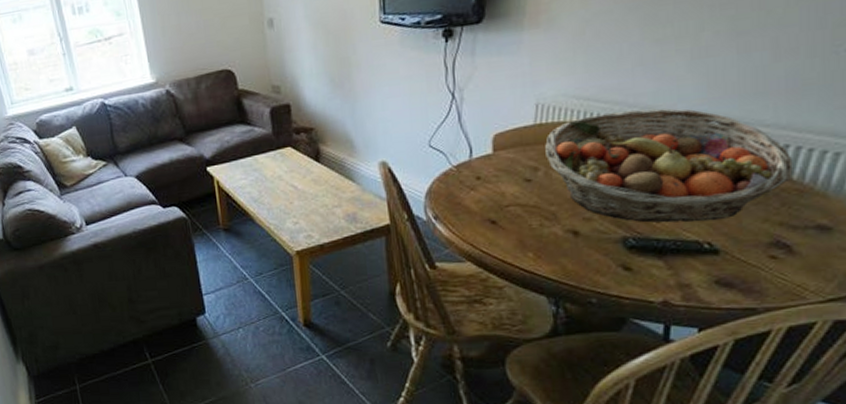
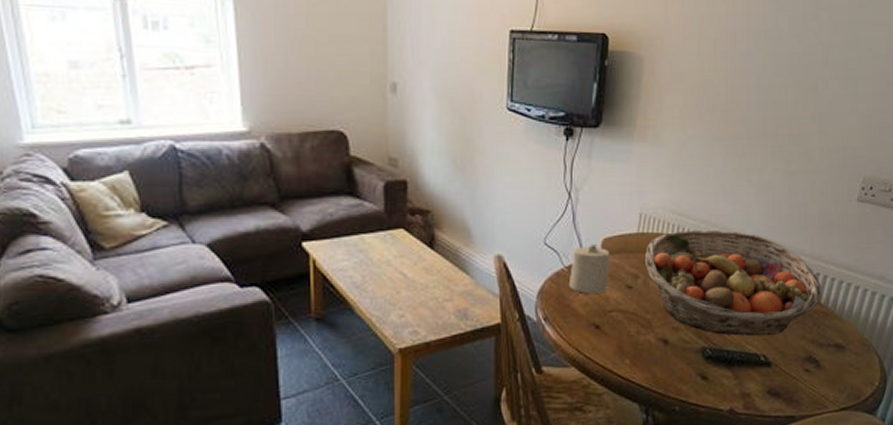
candle: none [458,140,504,191] -> present [568,243,610,293]

